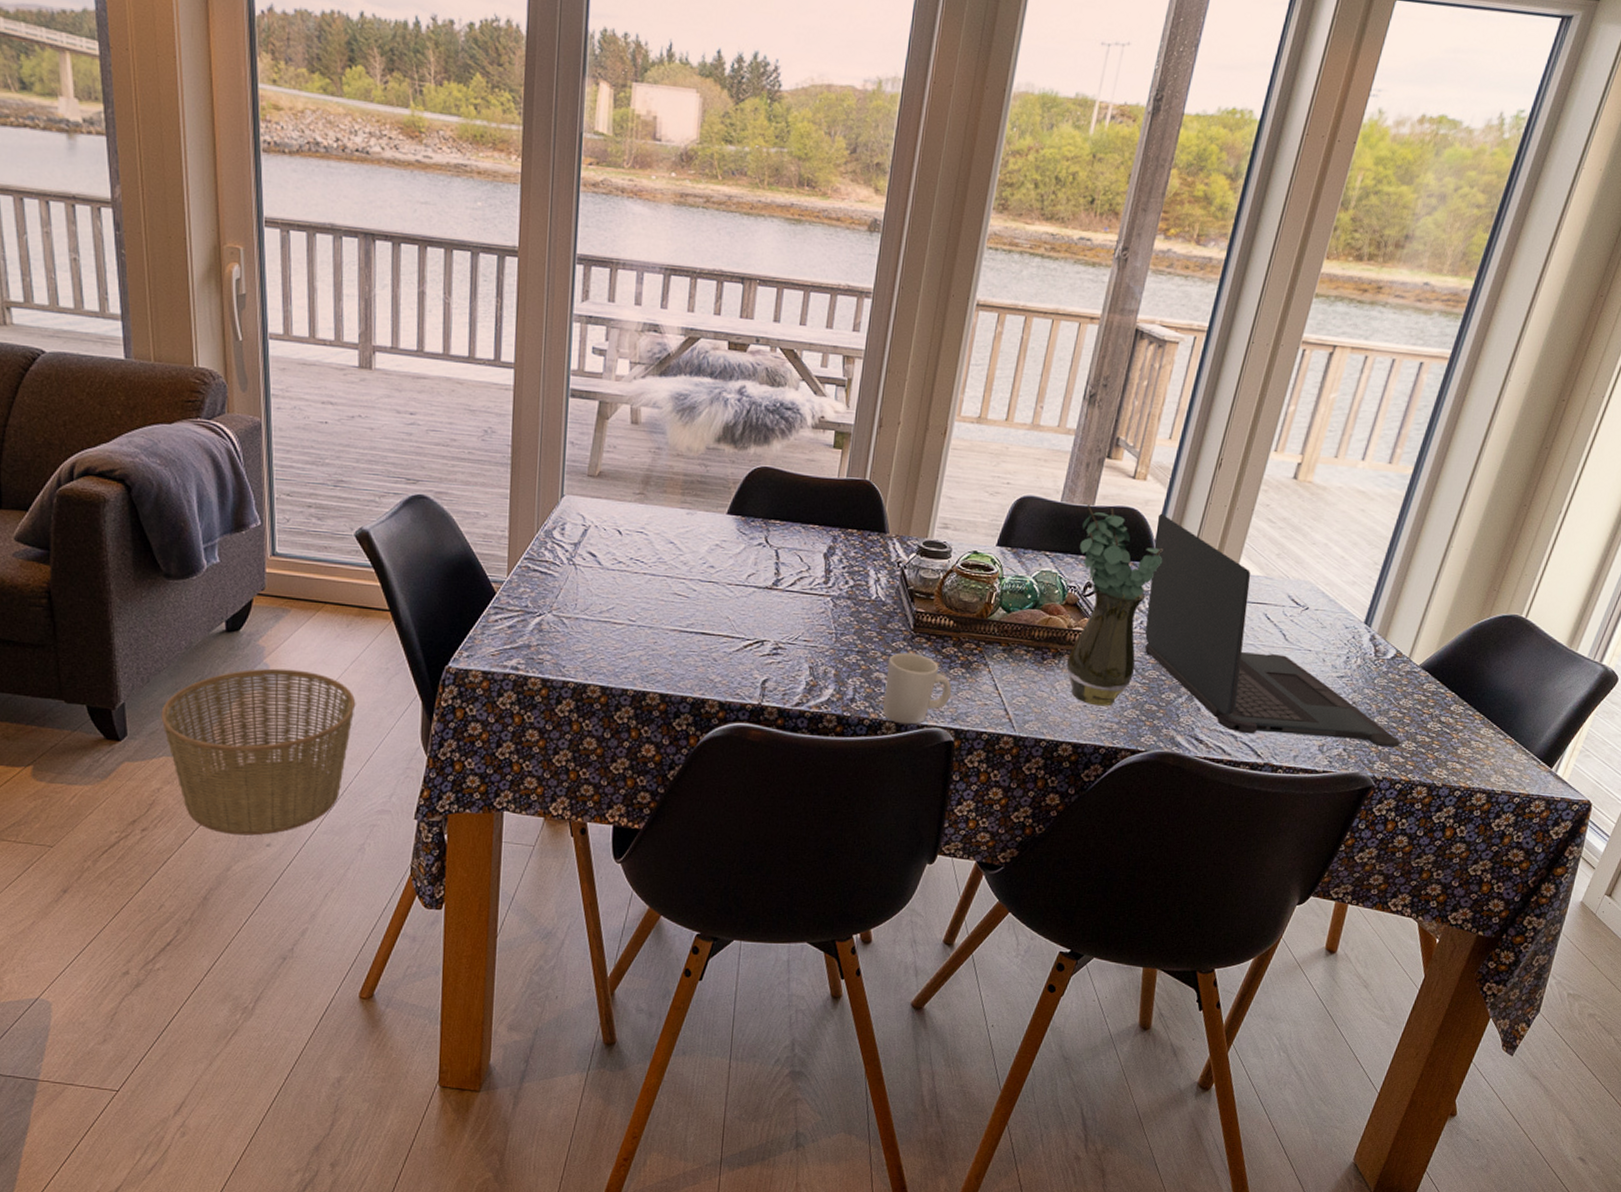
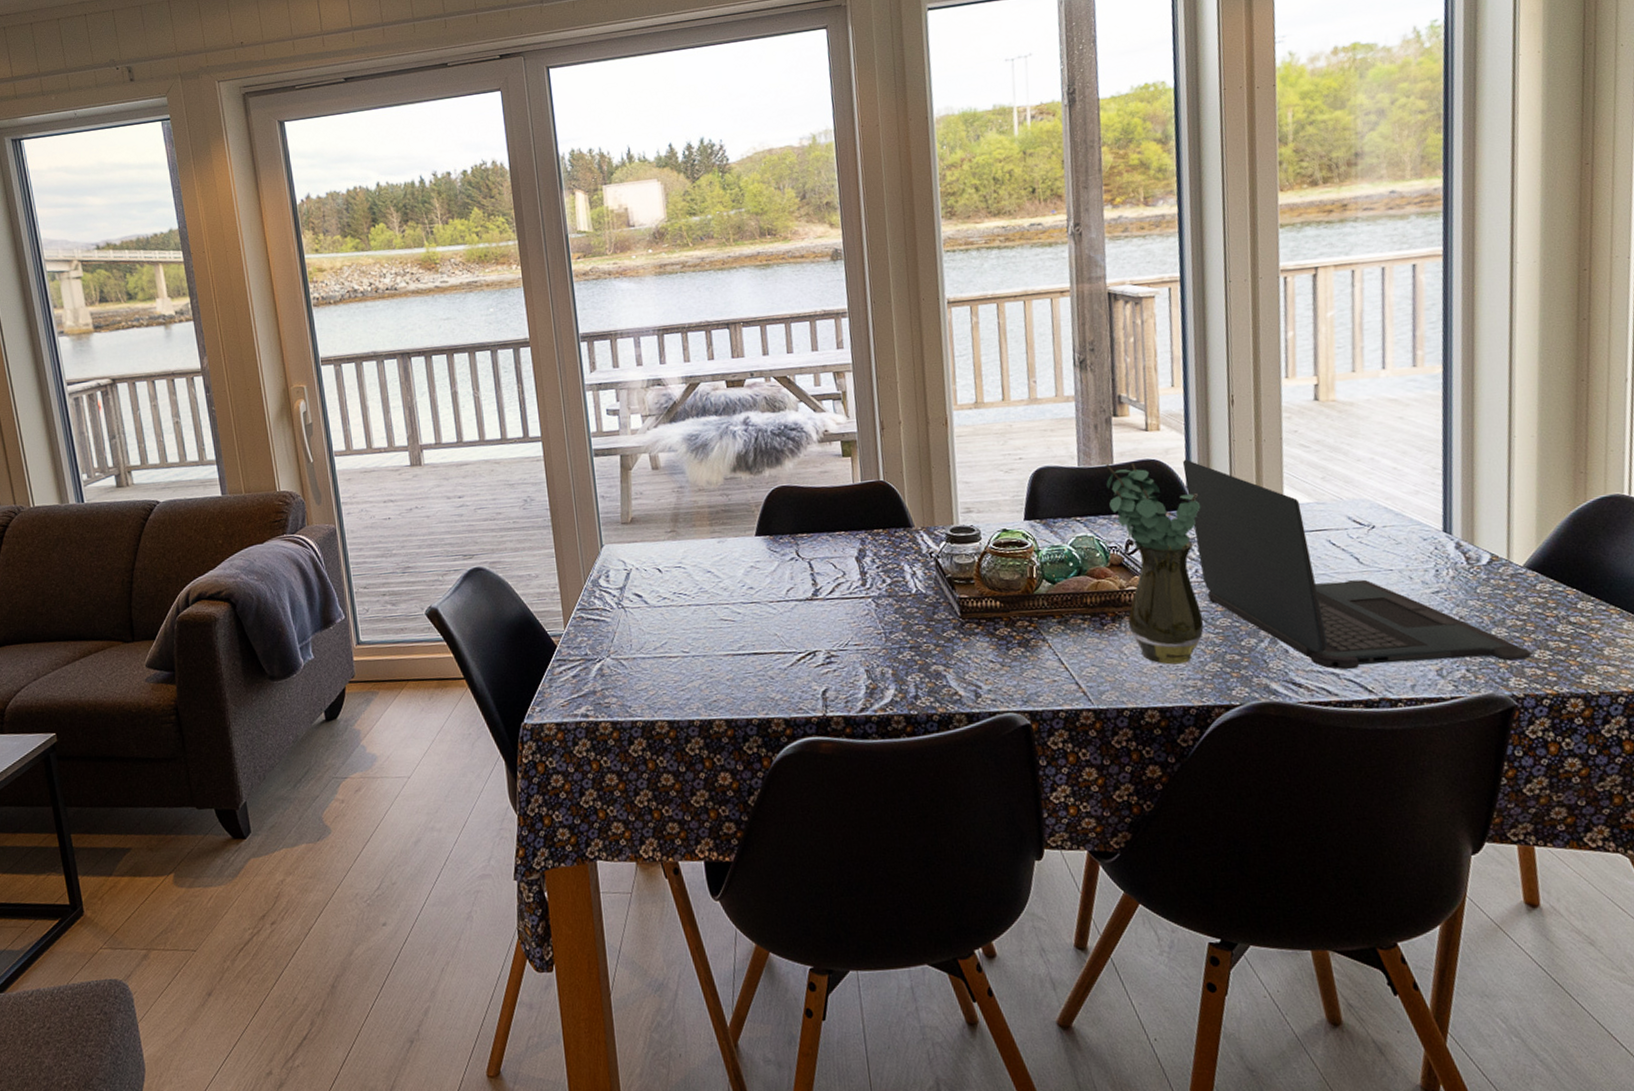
basket: present [161,668,356,836] -> none [278,747,446,918]
mug: present [883,652,952,726] -> none [943,640,1017,716]

